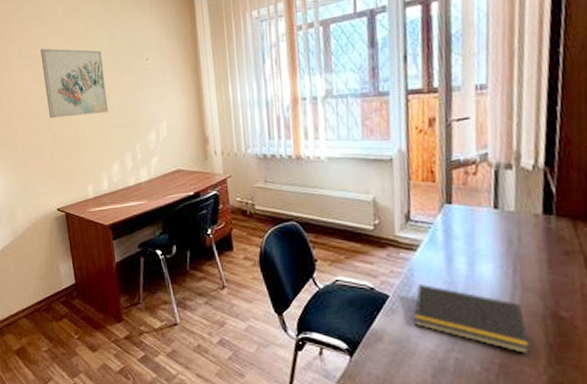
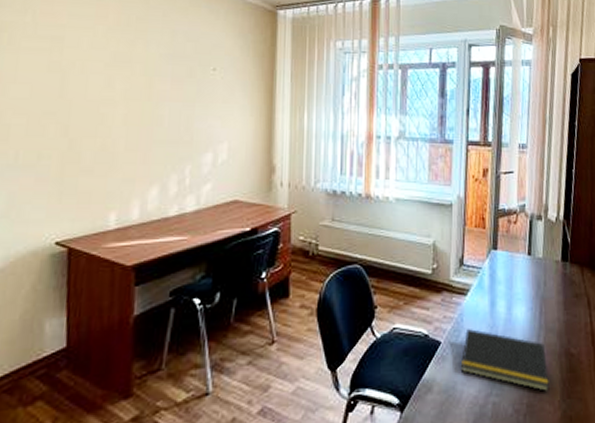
wall art: present [41,48,108,119] -> none [65,32,157,124]

